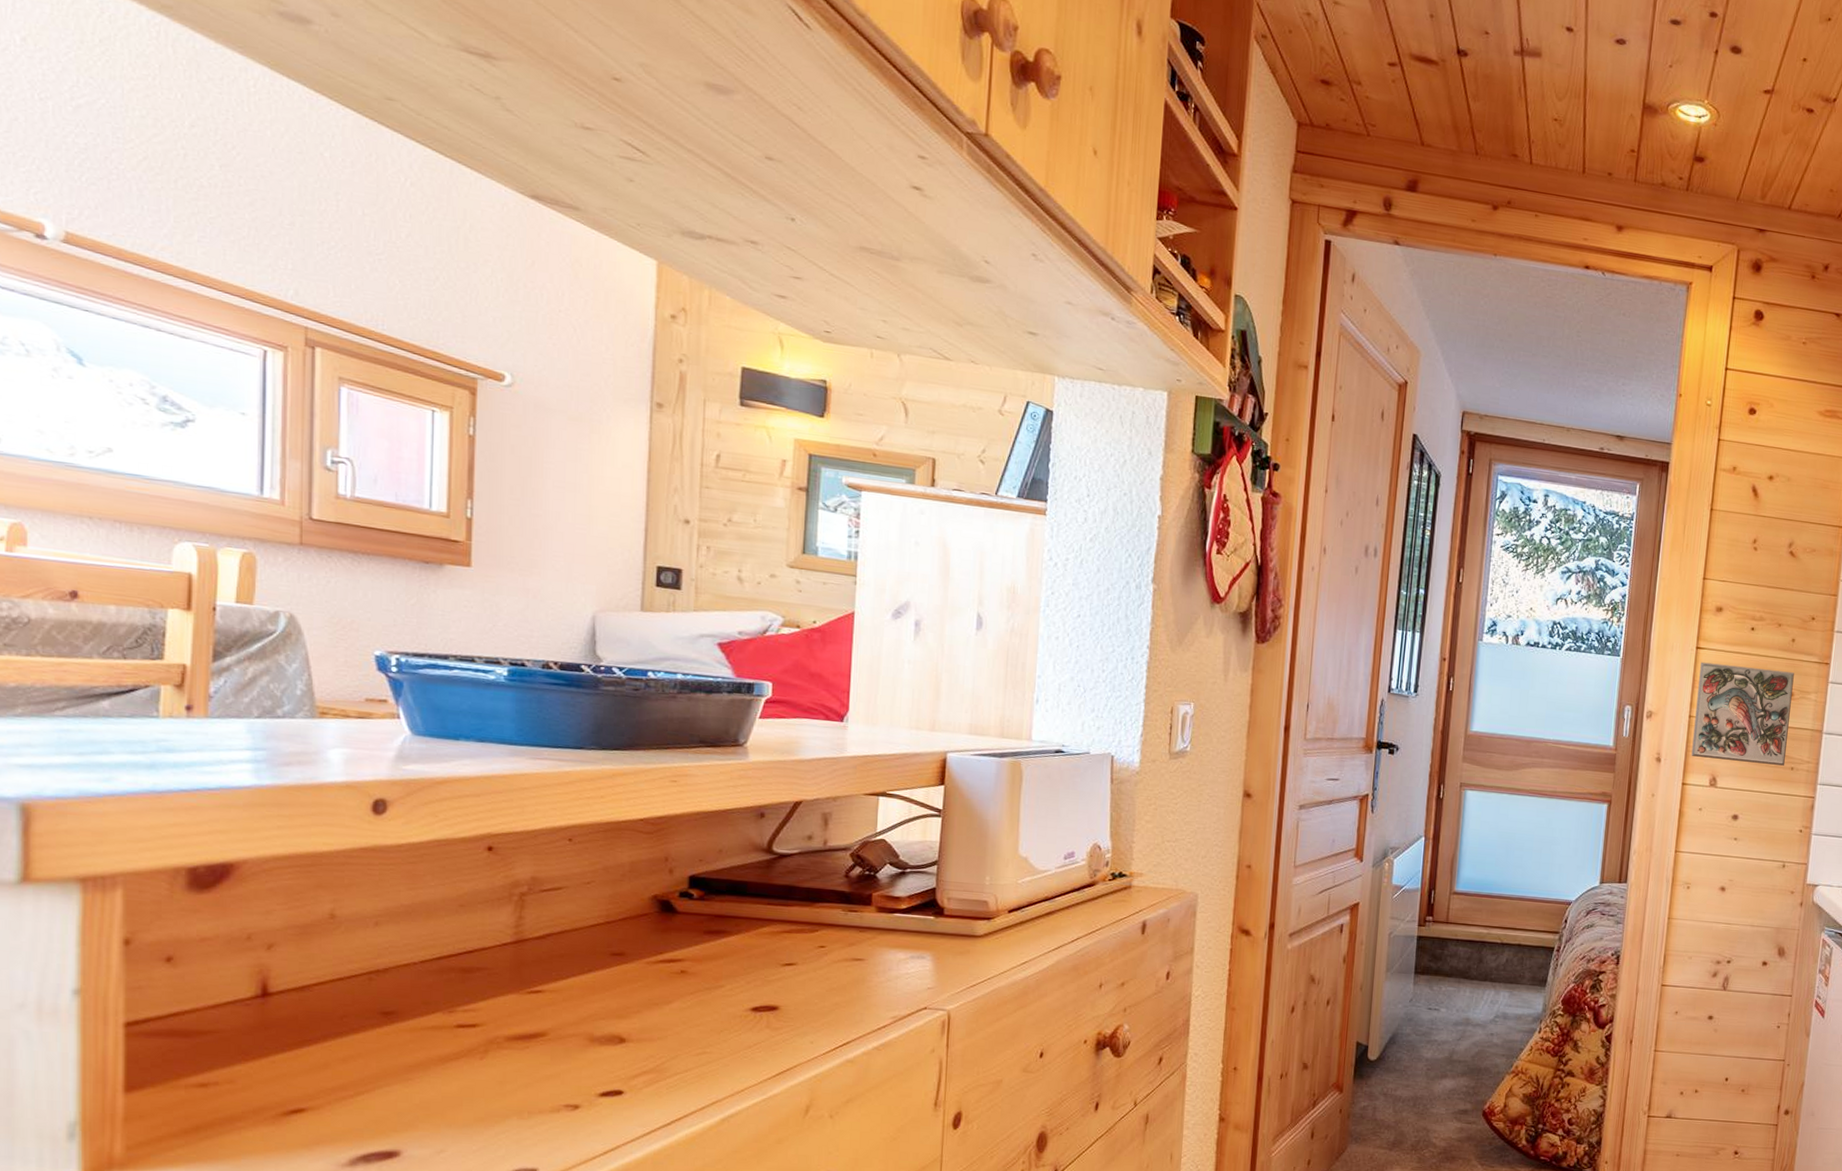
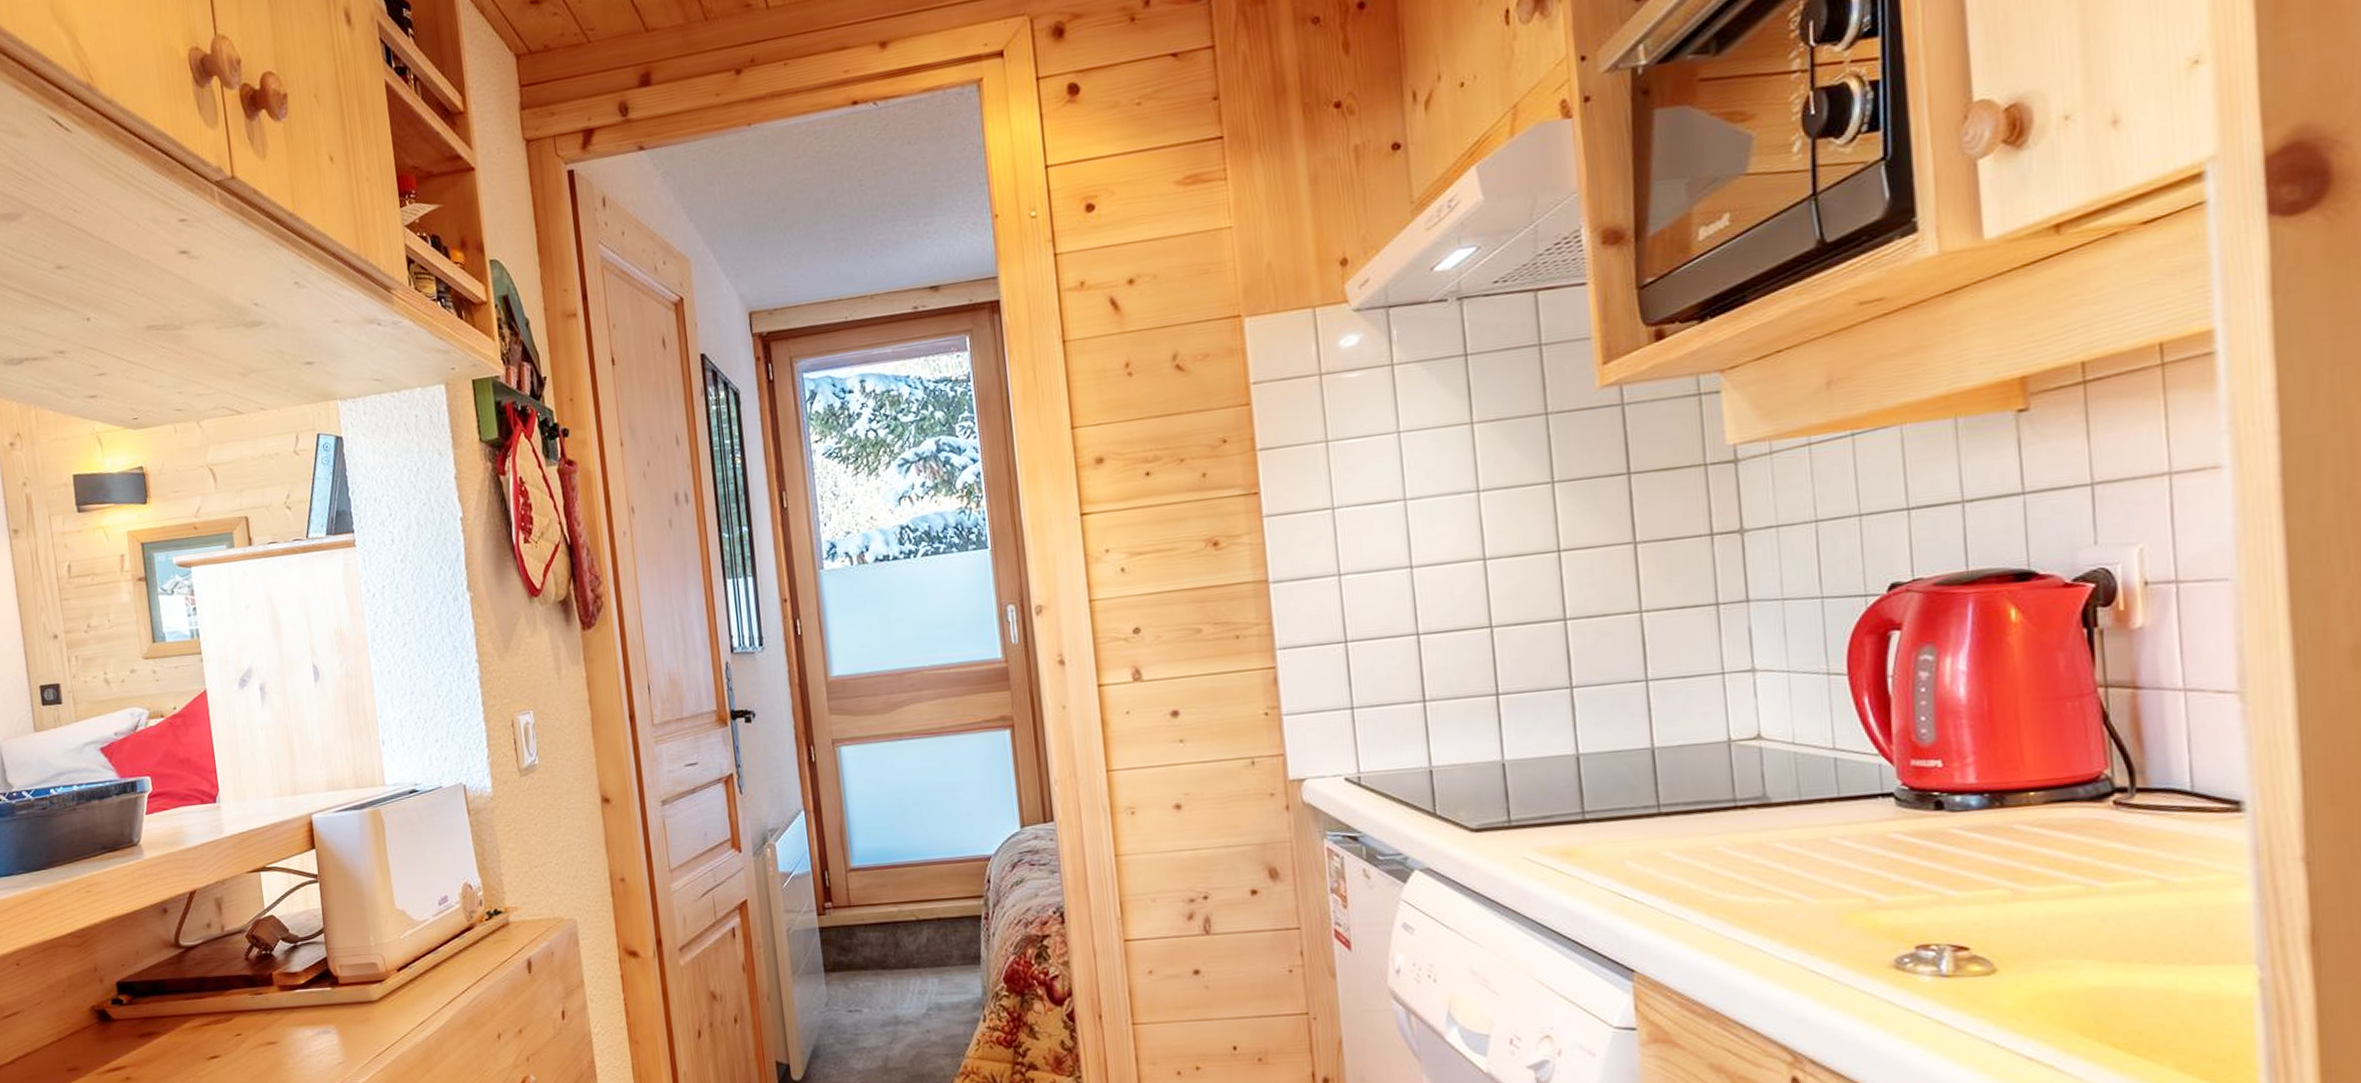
decorative tile: present [1691,662,1794,766] -> none [1090,515,1227,649]

